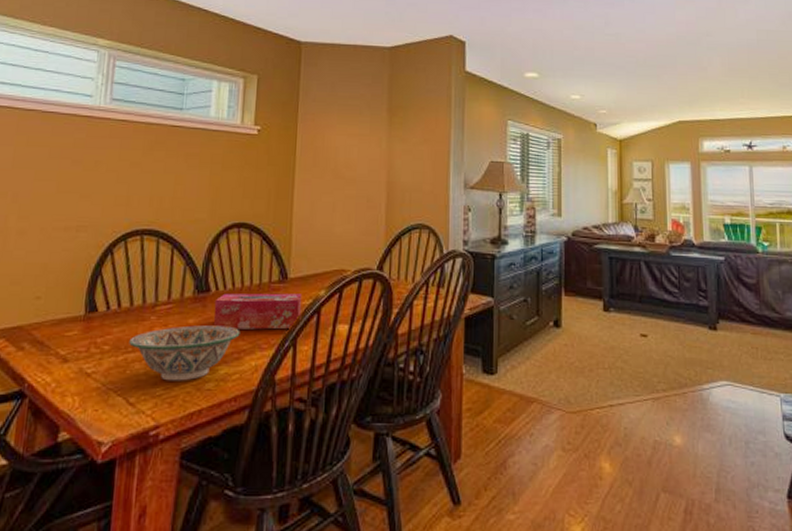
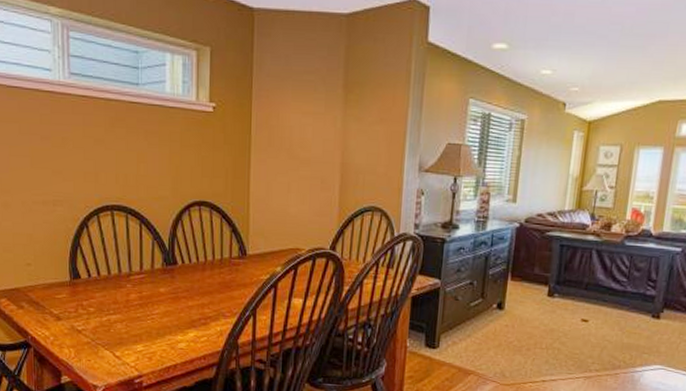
decorative bowl: present [129,325,240,381] -> none [110,293,206,341]
tissue box: present [213,293,302,330] -> none [181,266,260,300]

